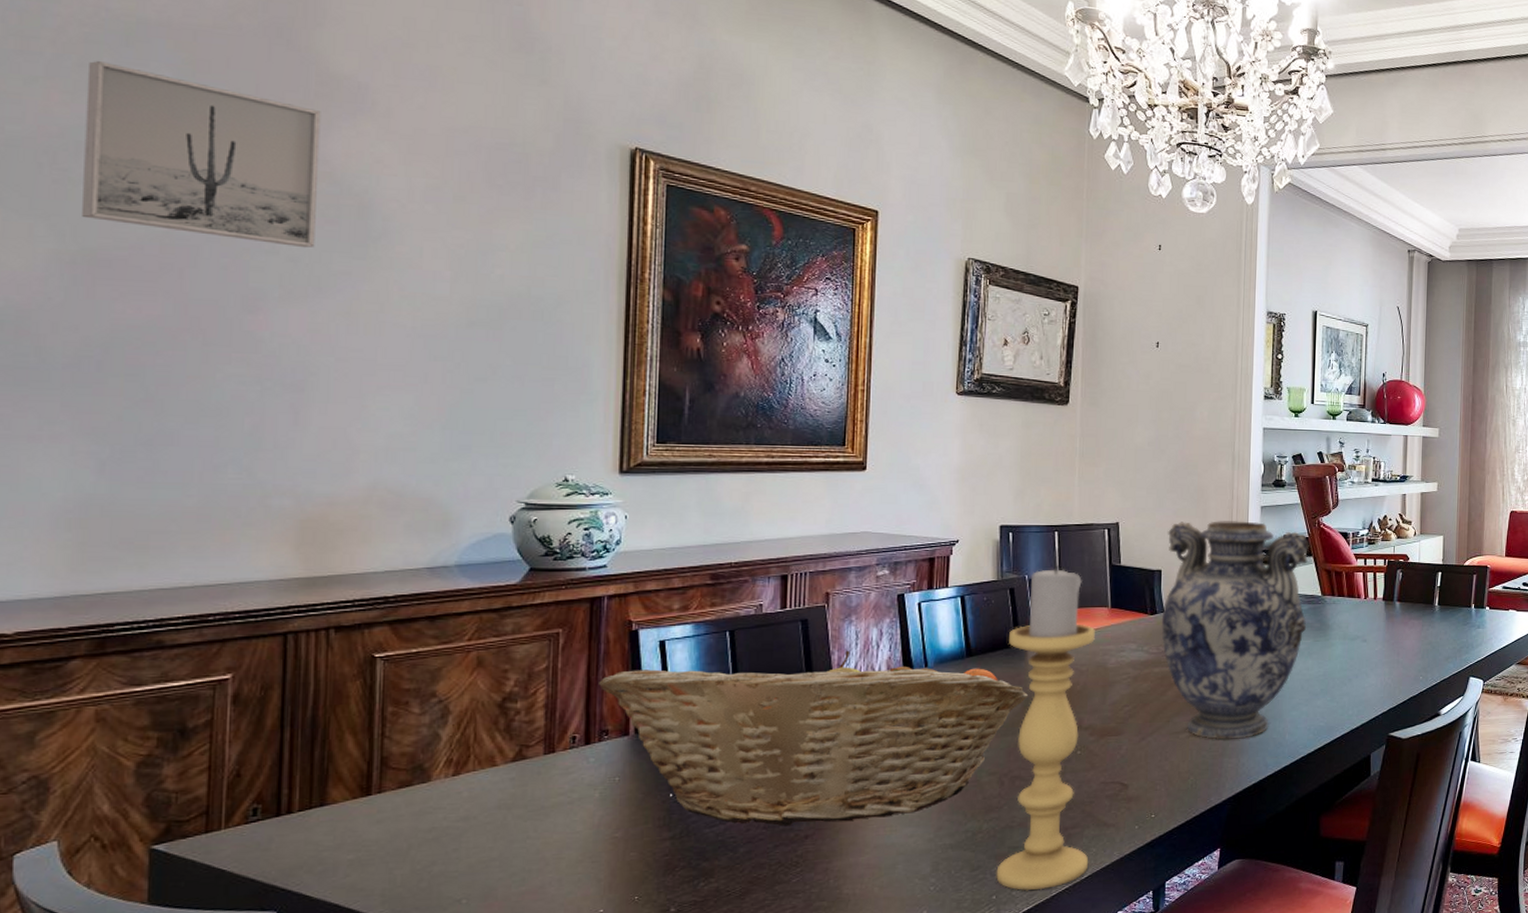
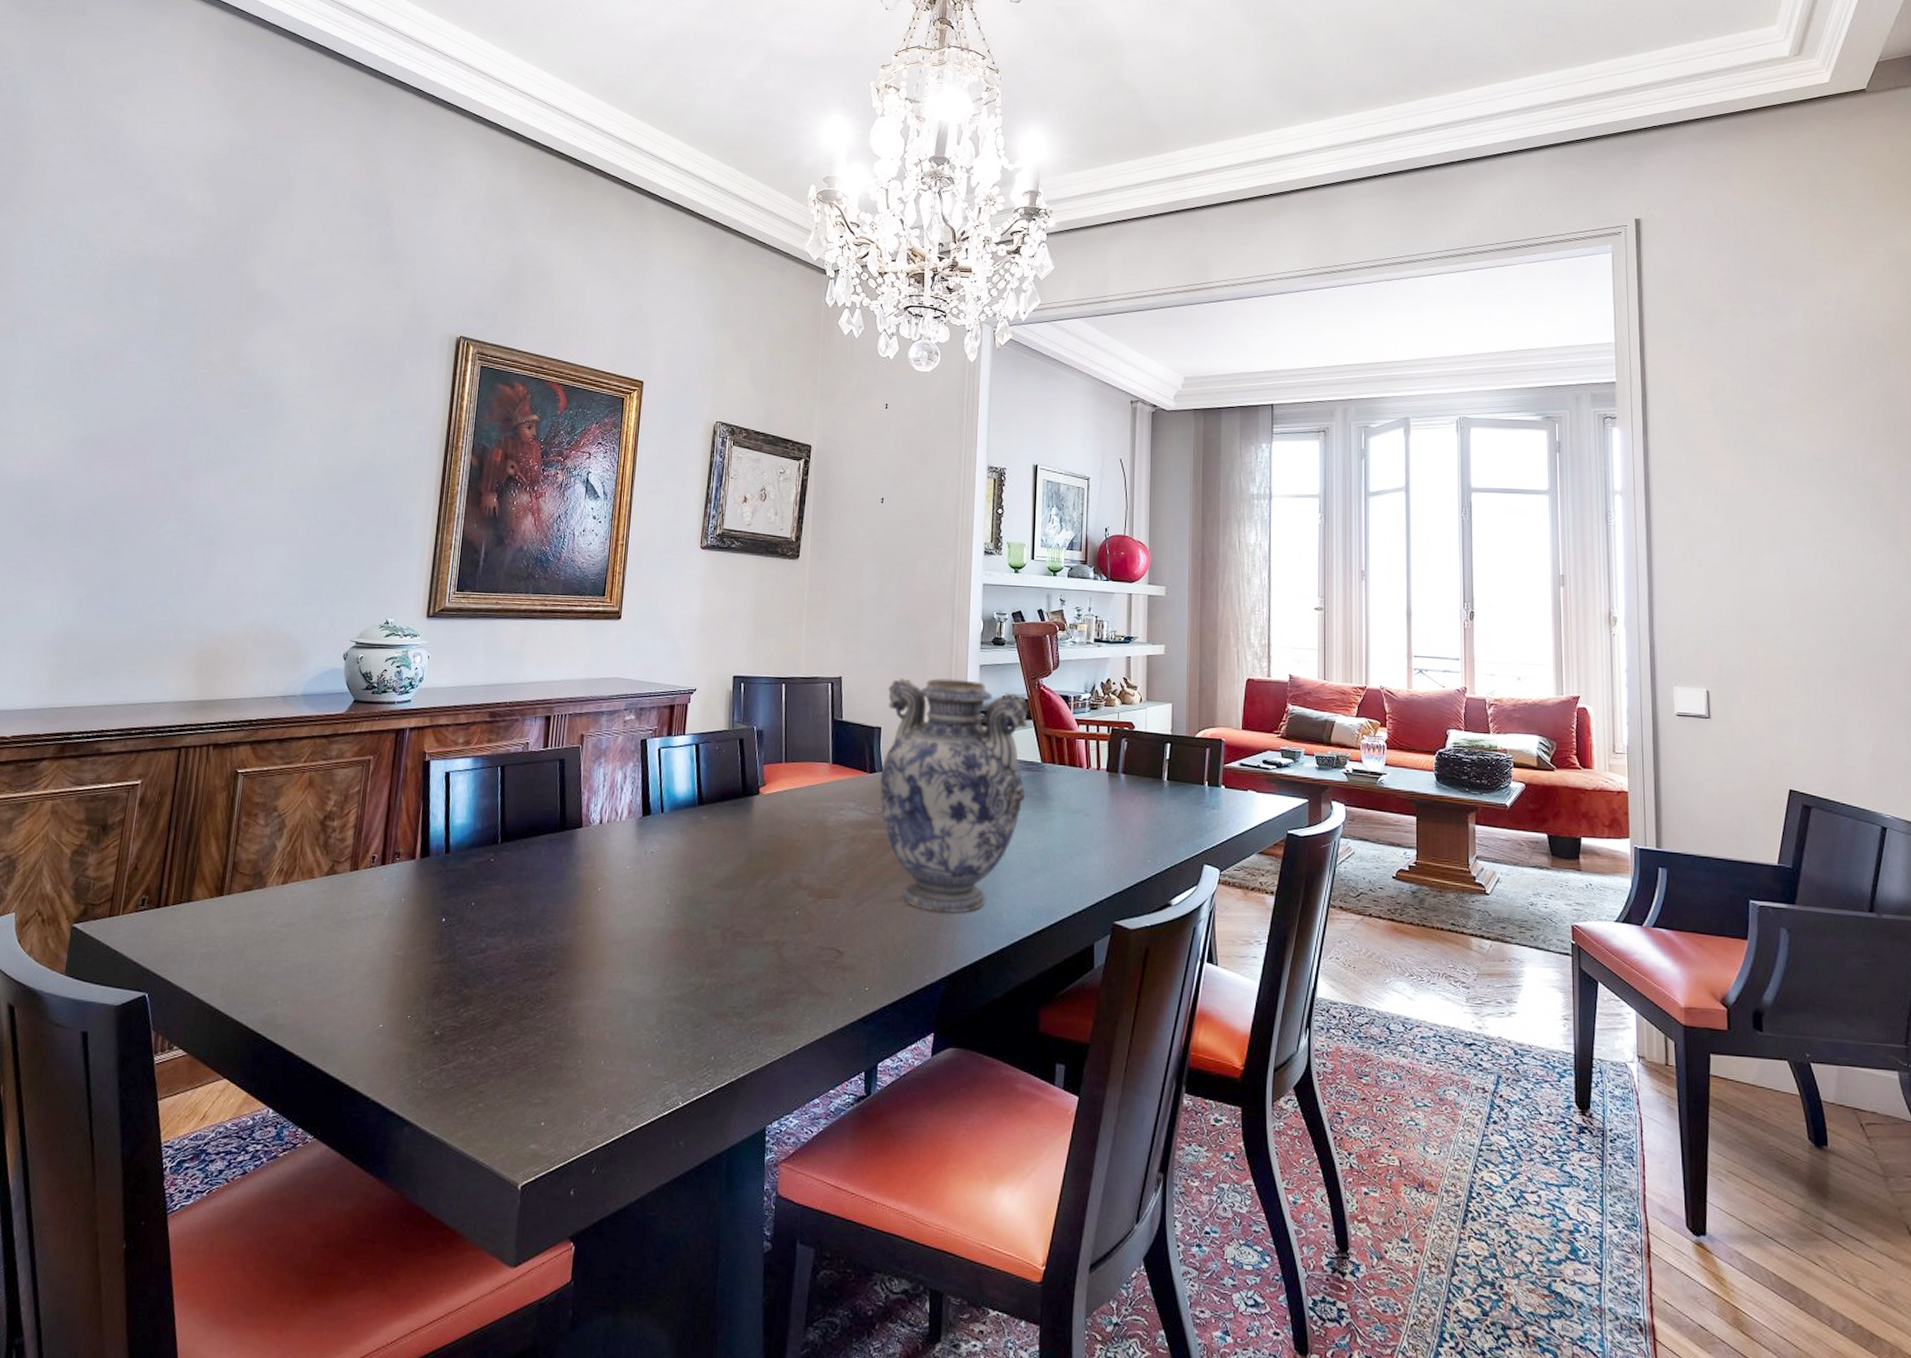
wall art: present [82,61,321,248] -> none [92,291,248,429]
fruit basket: present [599,650,1028,827] -> none [396,791,752,963]
candle holder: present [996,565,1095,891] -> none [715,717,816,1057]

